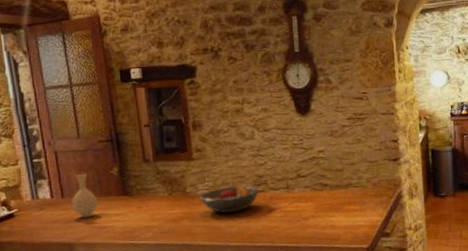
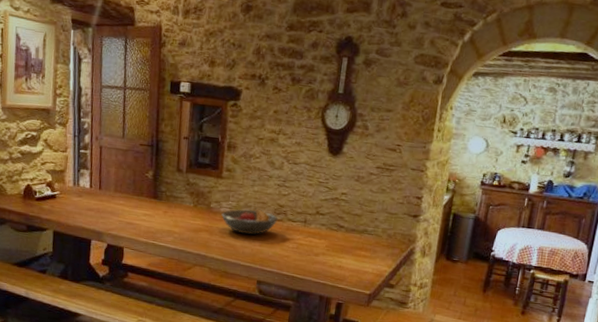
vase: present [71,174,98,219] -> none [106,171,130,213]

